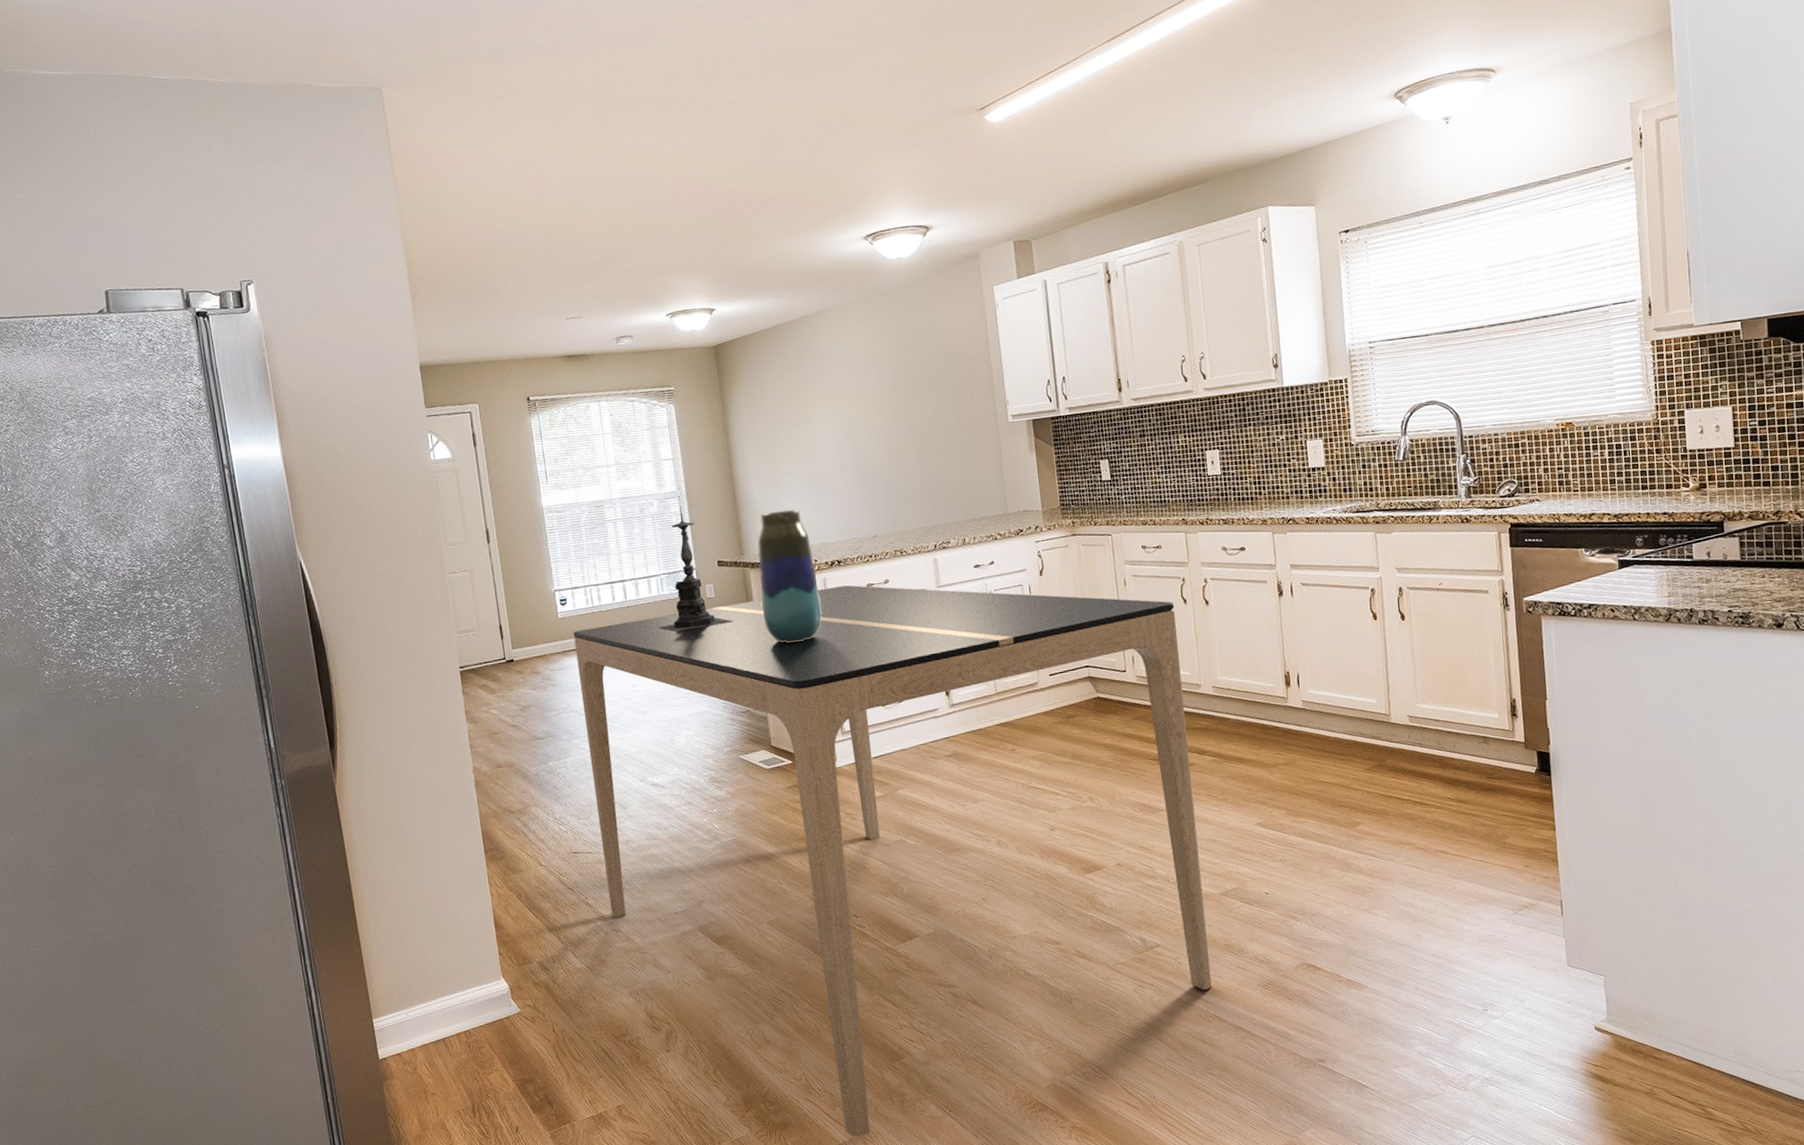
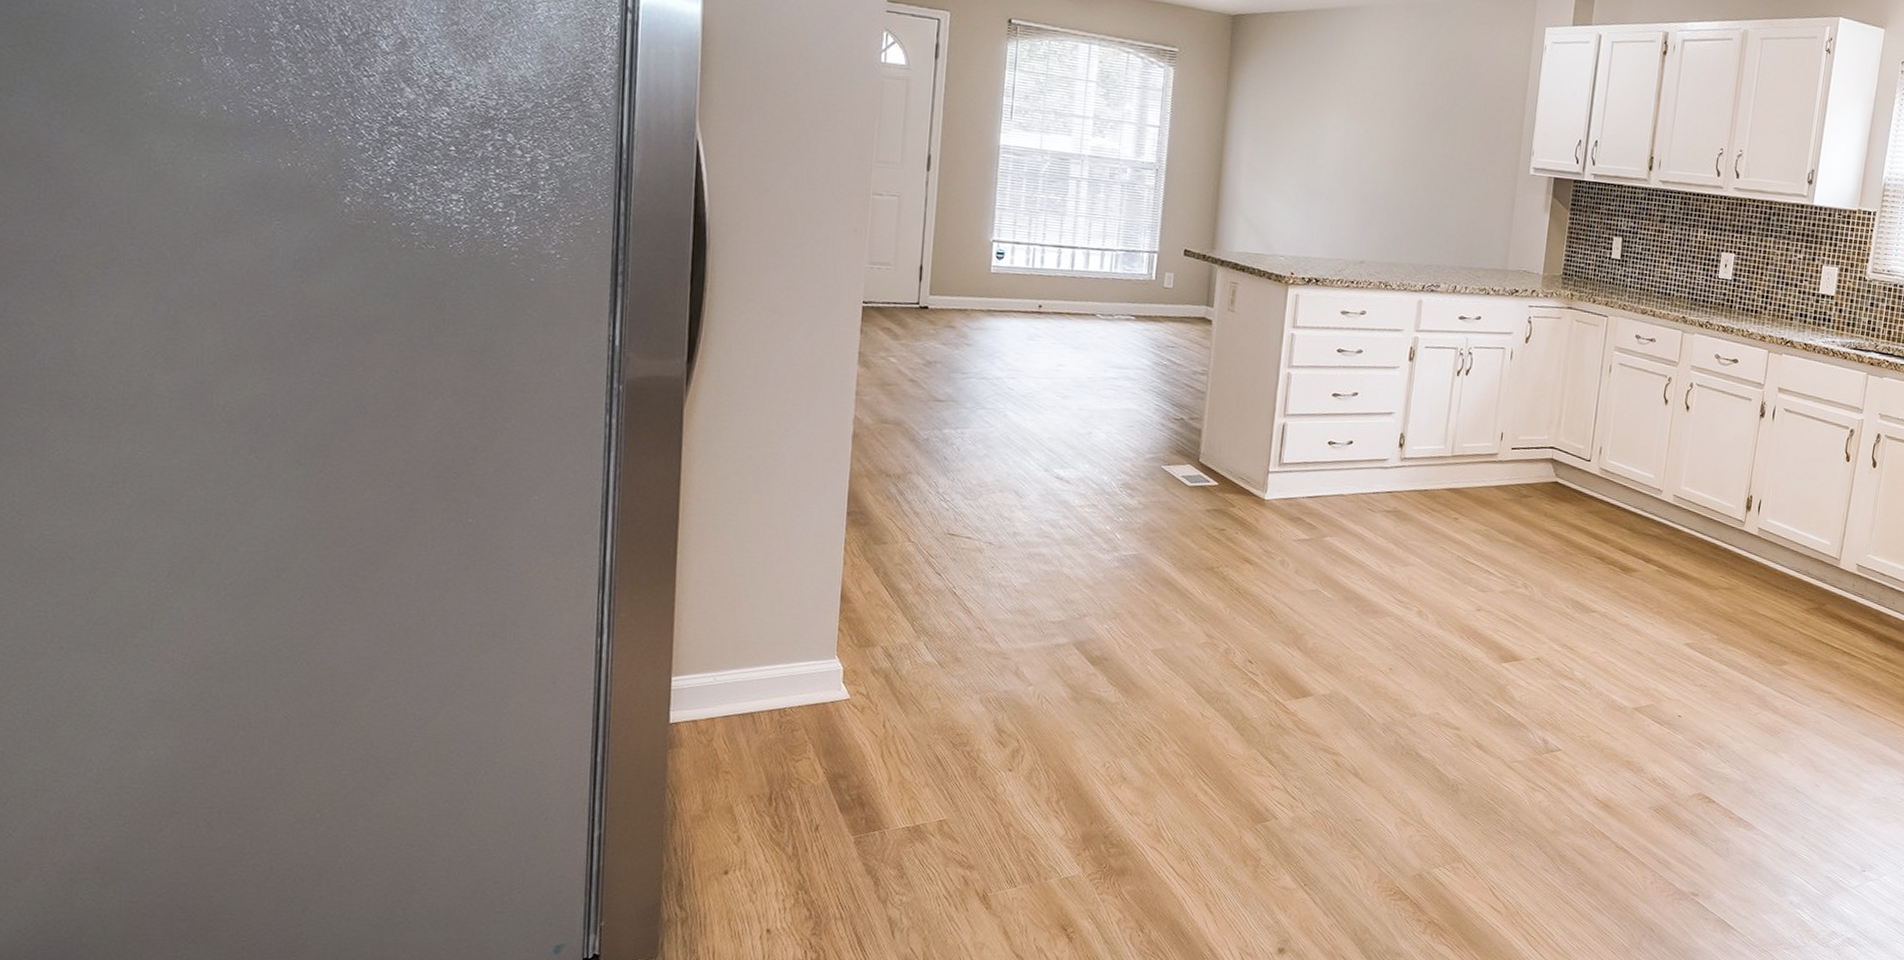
dining table: present [573,585,1212,1137] -> none [979,290,1655,897]
candle holder: present [658,506,734,632] -> none [1102,180,1188,320]
vase: present [757,509,822,643] -> none [1221,210,1291,357]

